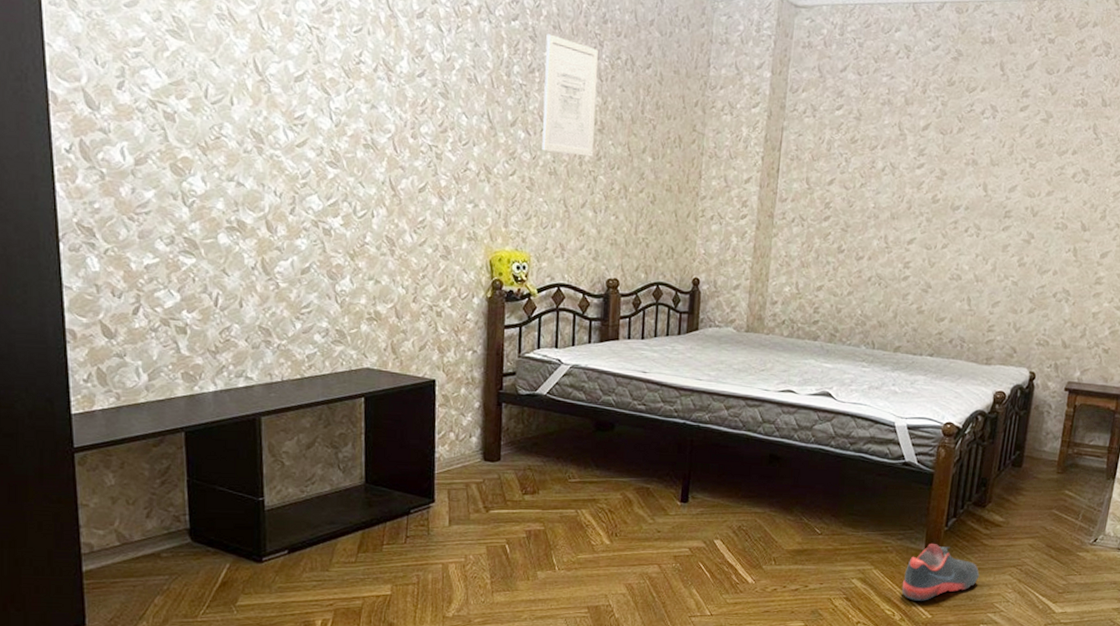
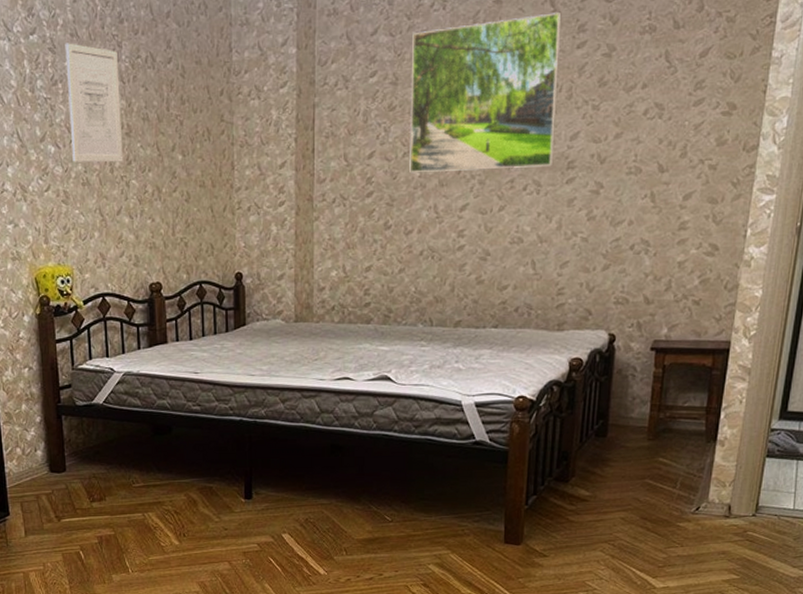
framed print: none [865,75,1009,213] -> present [409,13,562,172]
shoe: present [901,543,980,601] -> none [482,523,567,584]

